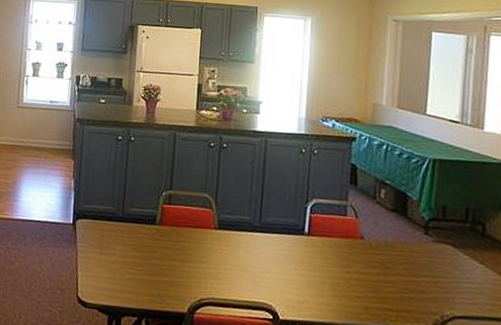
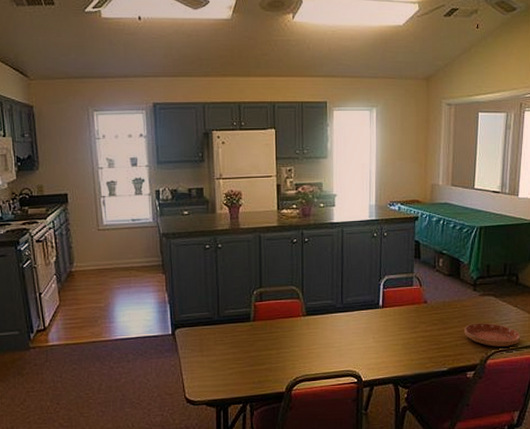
saucer: none [412,274,490,314] -> present [464,323,521,347]

